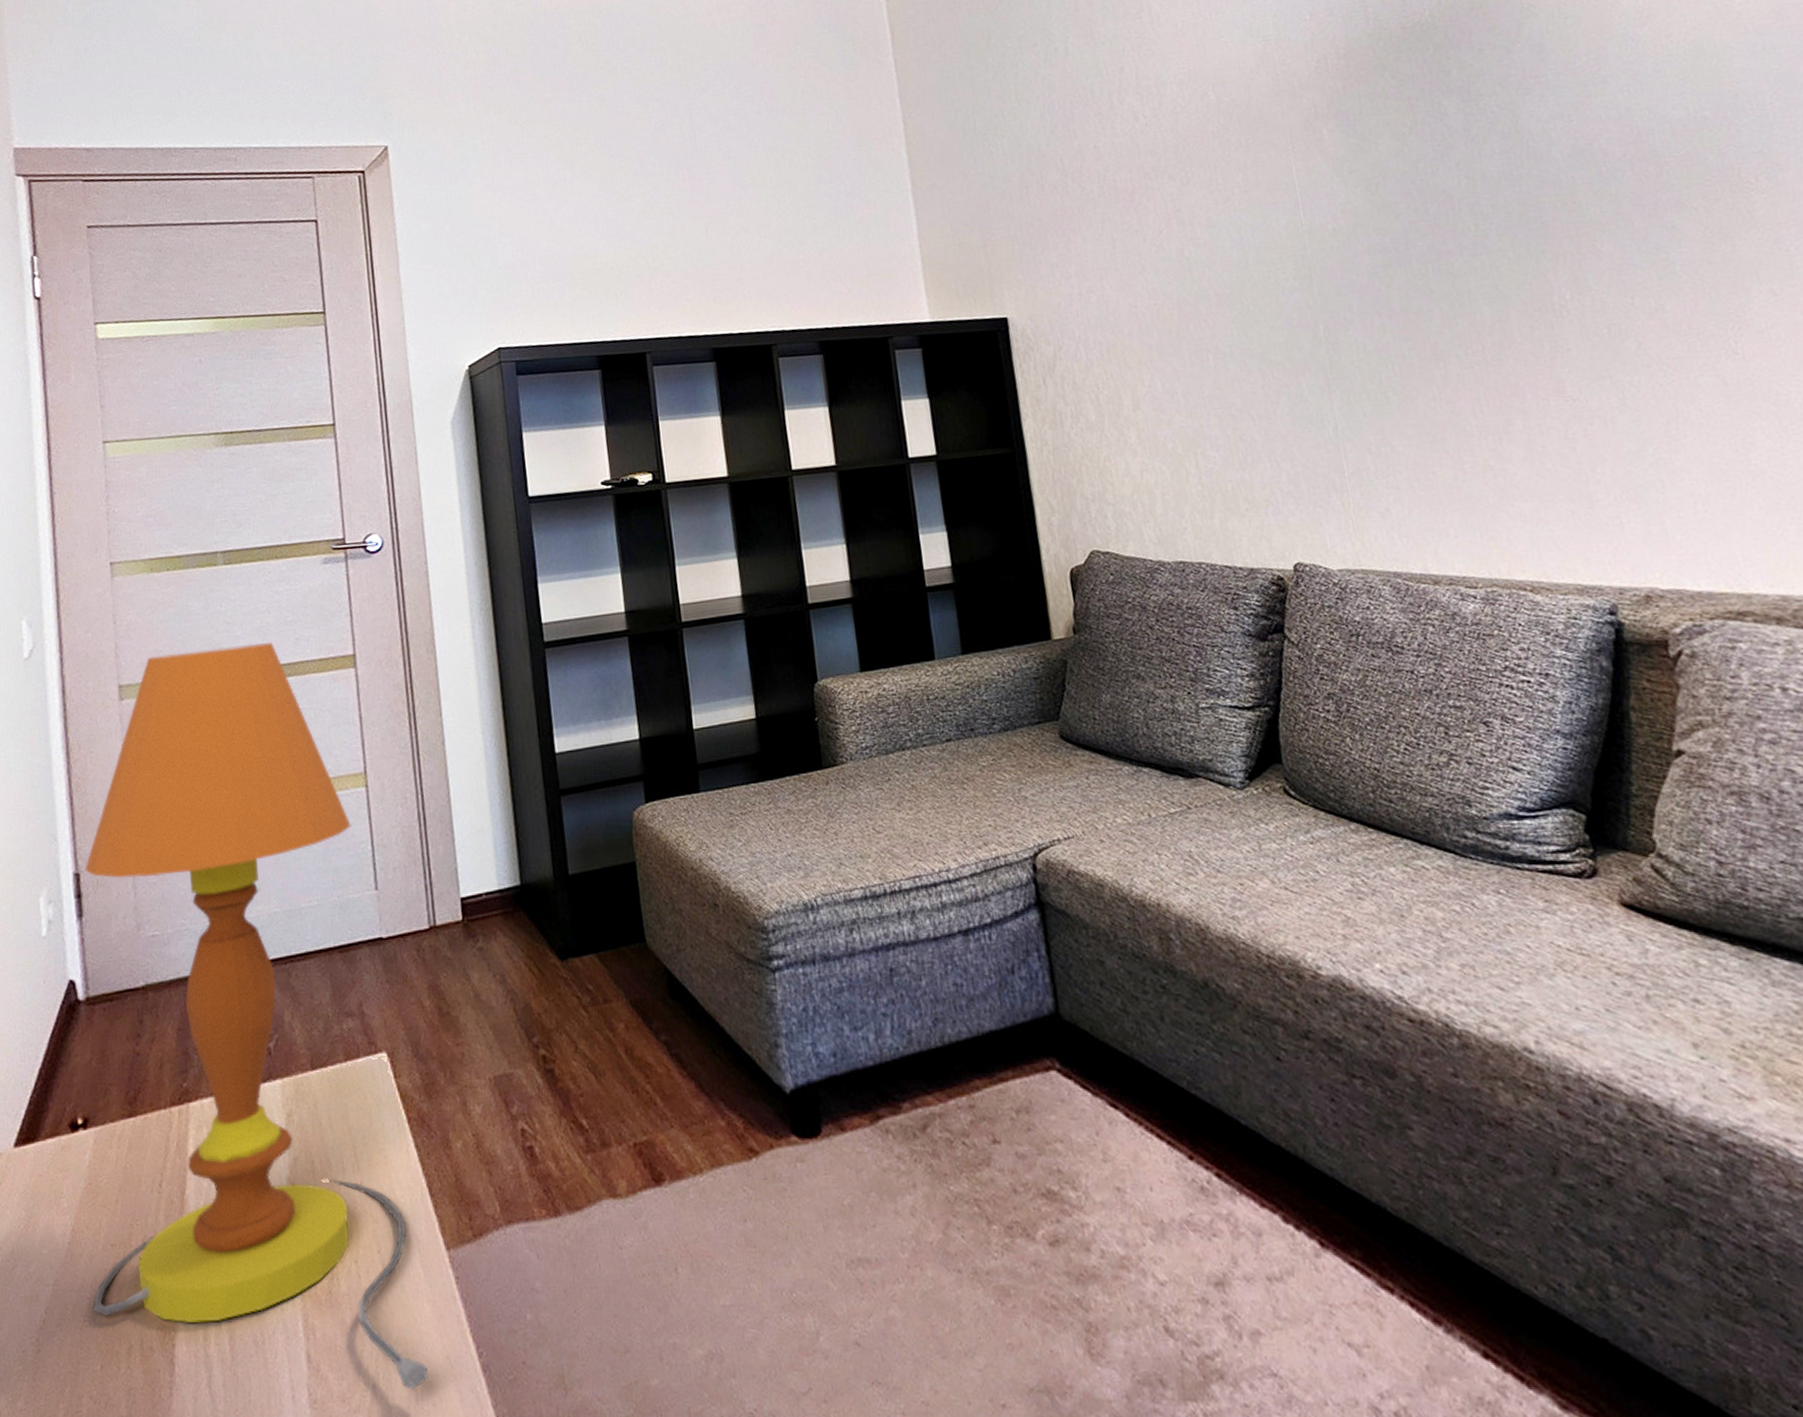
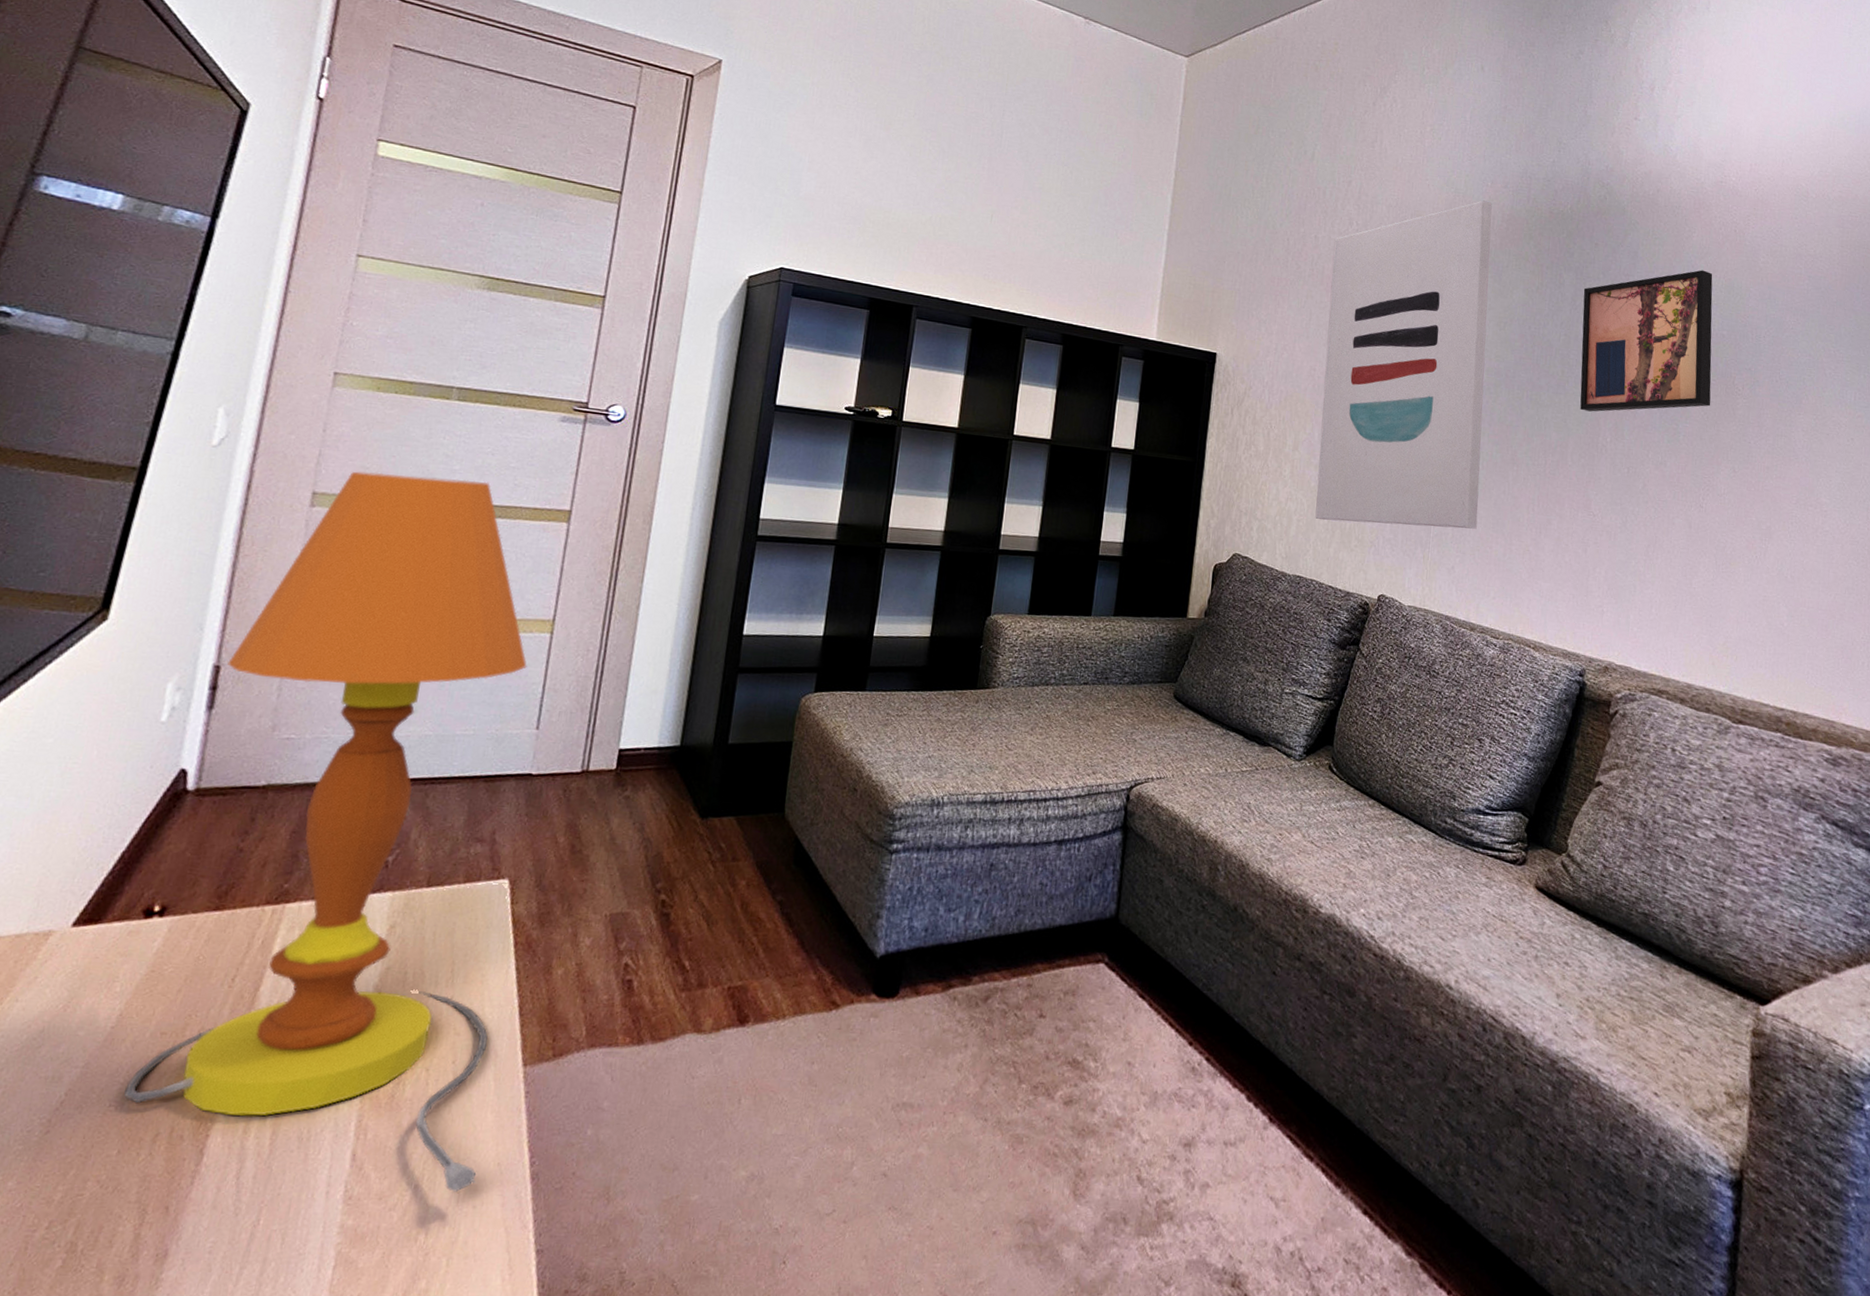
wall art: none [1120,39,1408,487] -> present [1315,200,1492,529]
wall art: none [1477,39,1712,269] -> present [1580,270,1713,412]

